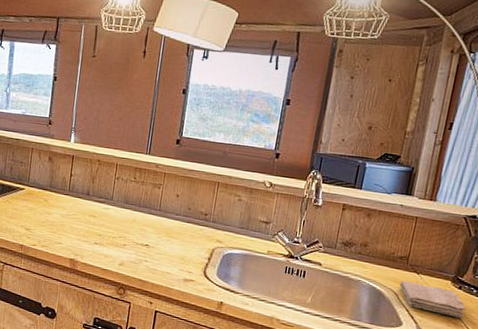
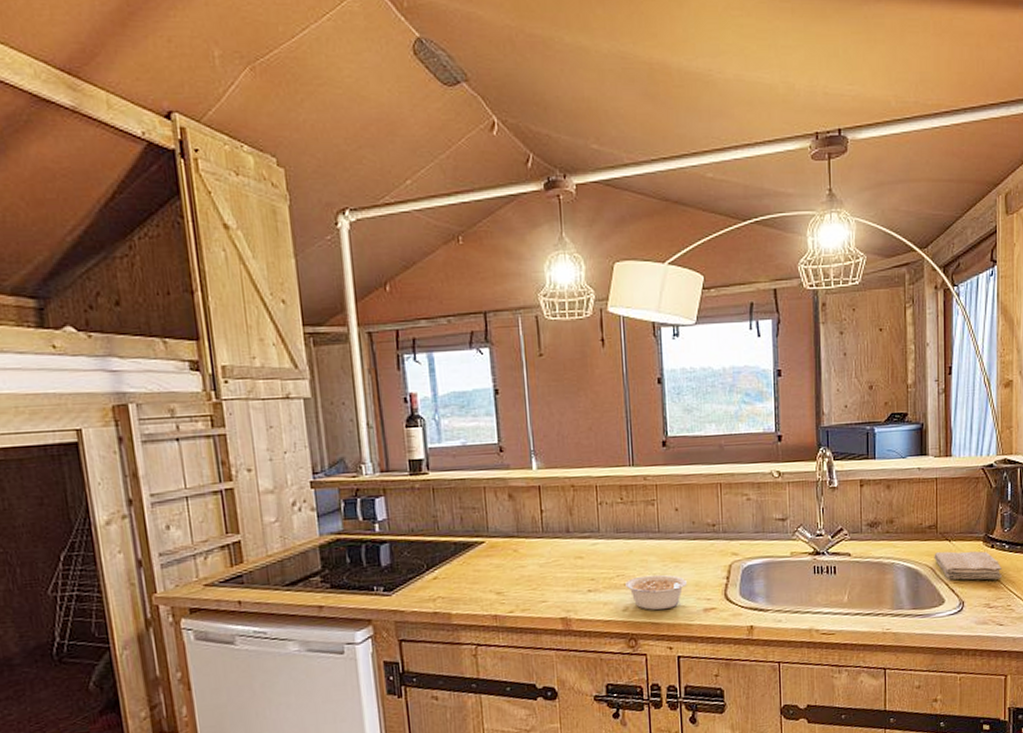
legume: none [124,241,175,272] -> present [625,574,687,610]

